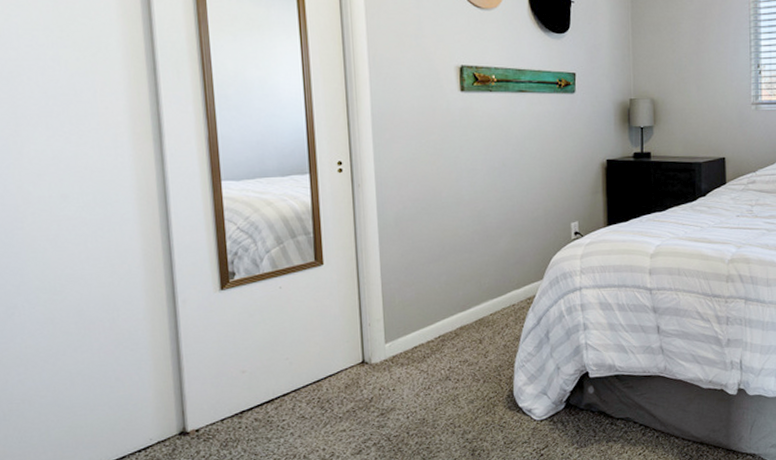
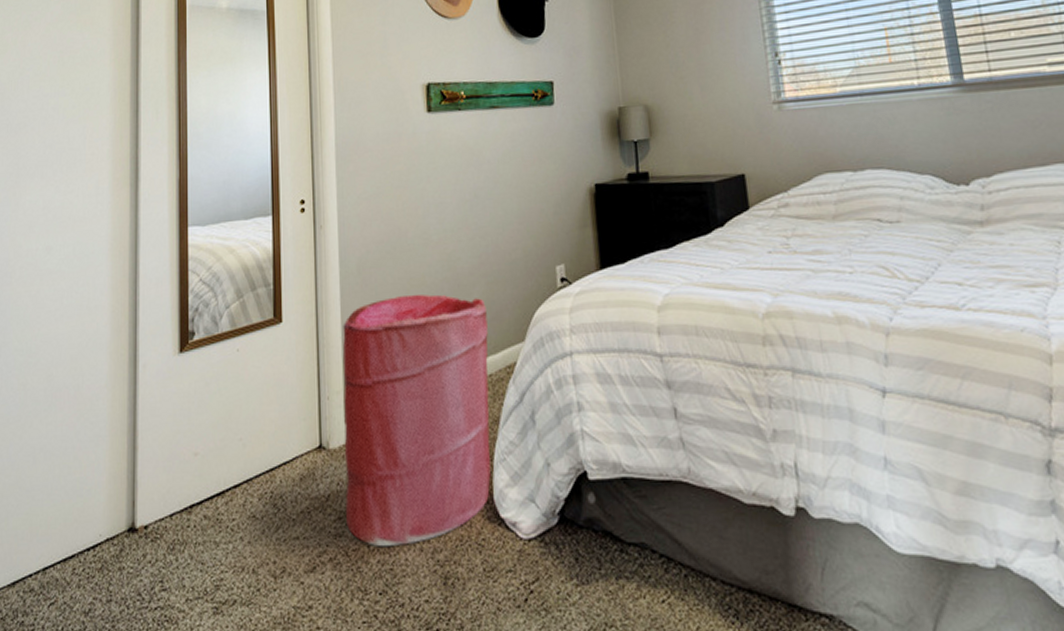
laundry hamper: none [382,242,512,433] -> present [342,294,491,547]

